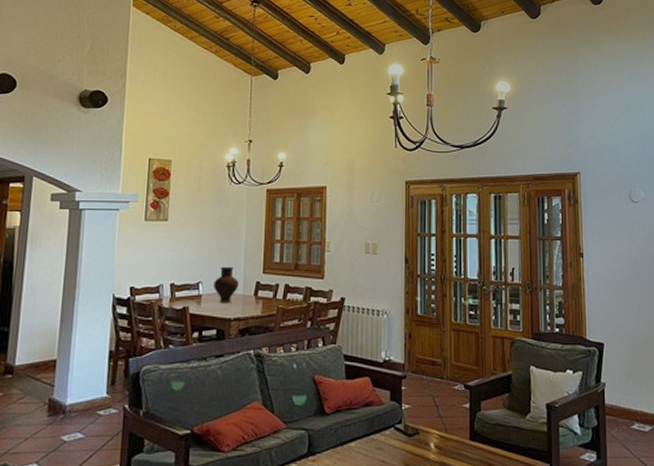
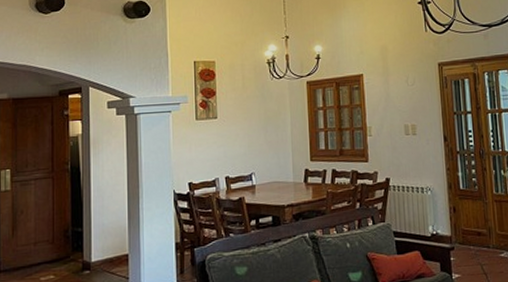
vase: present [213,266,239,304] -> none [265,157,289,192]

